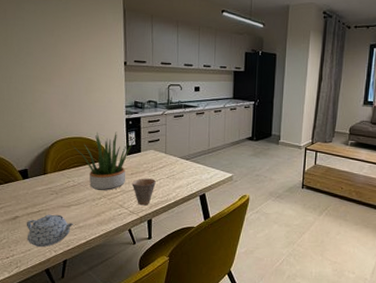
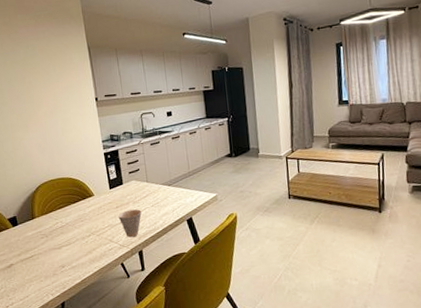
teapot: present [26,214,74,248] -> none [21,257,67,293]
potted plant: present [72,131,137,190] -> none [56,167,117,228]

